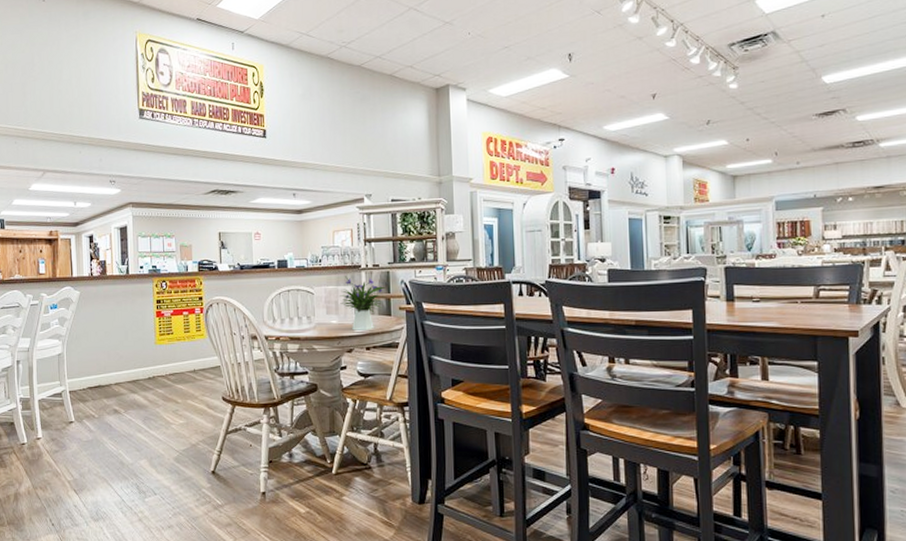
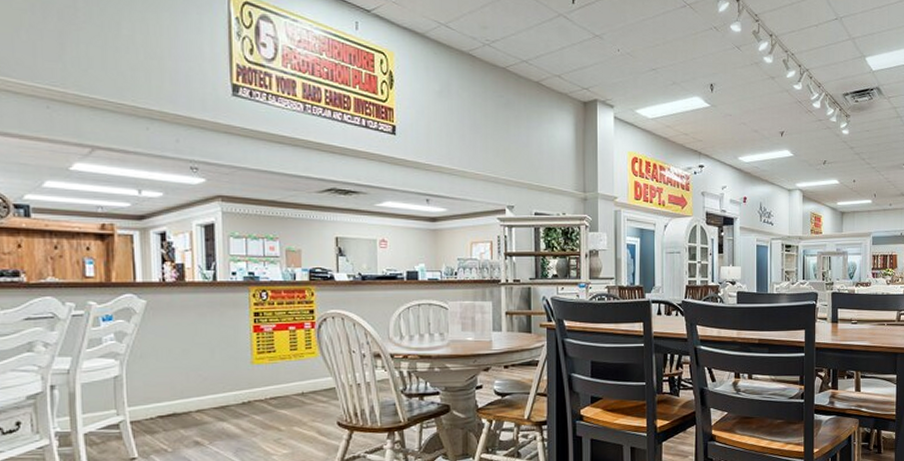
flower arrangement: present [340,276,386,331] -> none [477,291,526,348]

